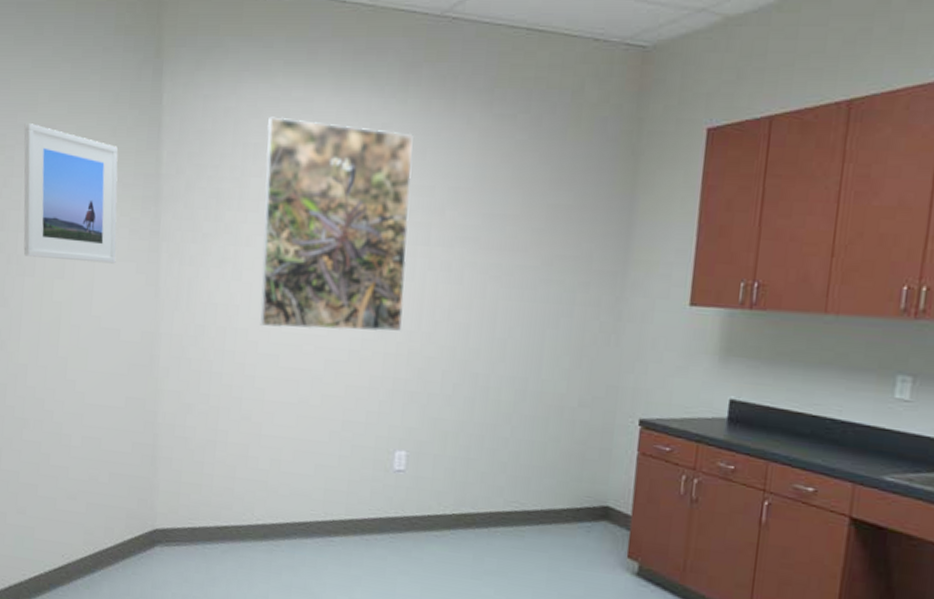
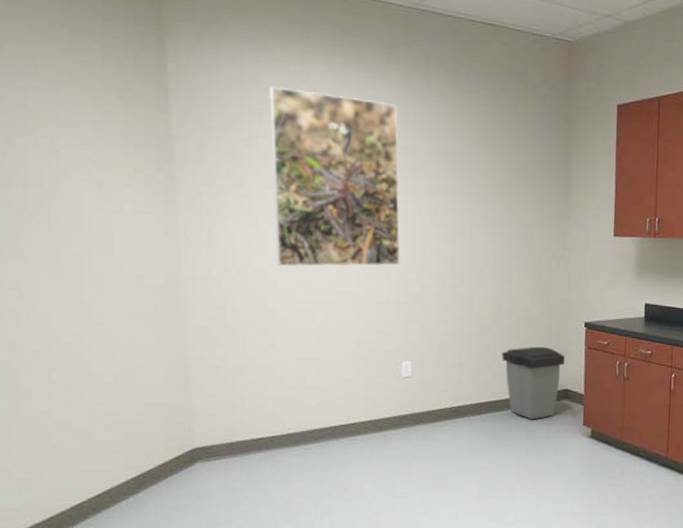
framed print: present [23,123,118,264] -> none [24,86,134,216]
trash can: none [522,445,608,543] -> present [502,346,565,420]

